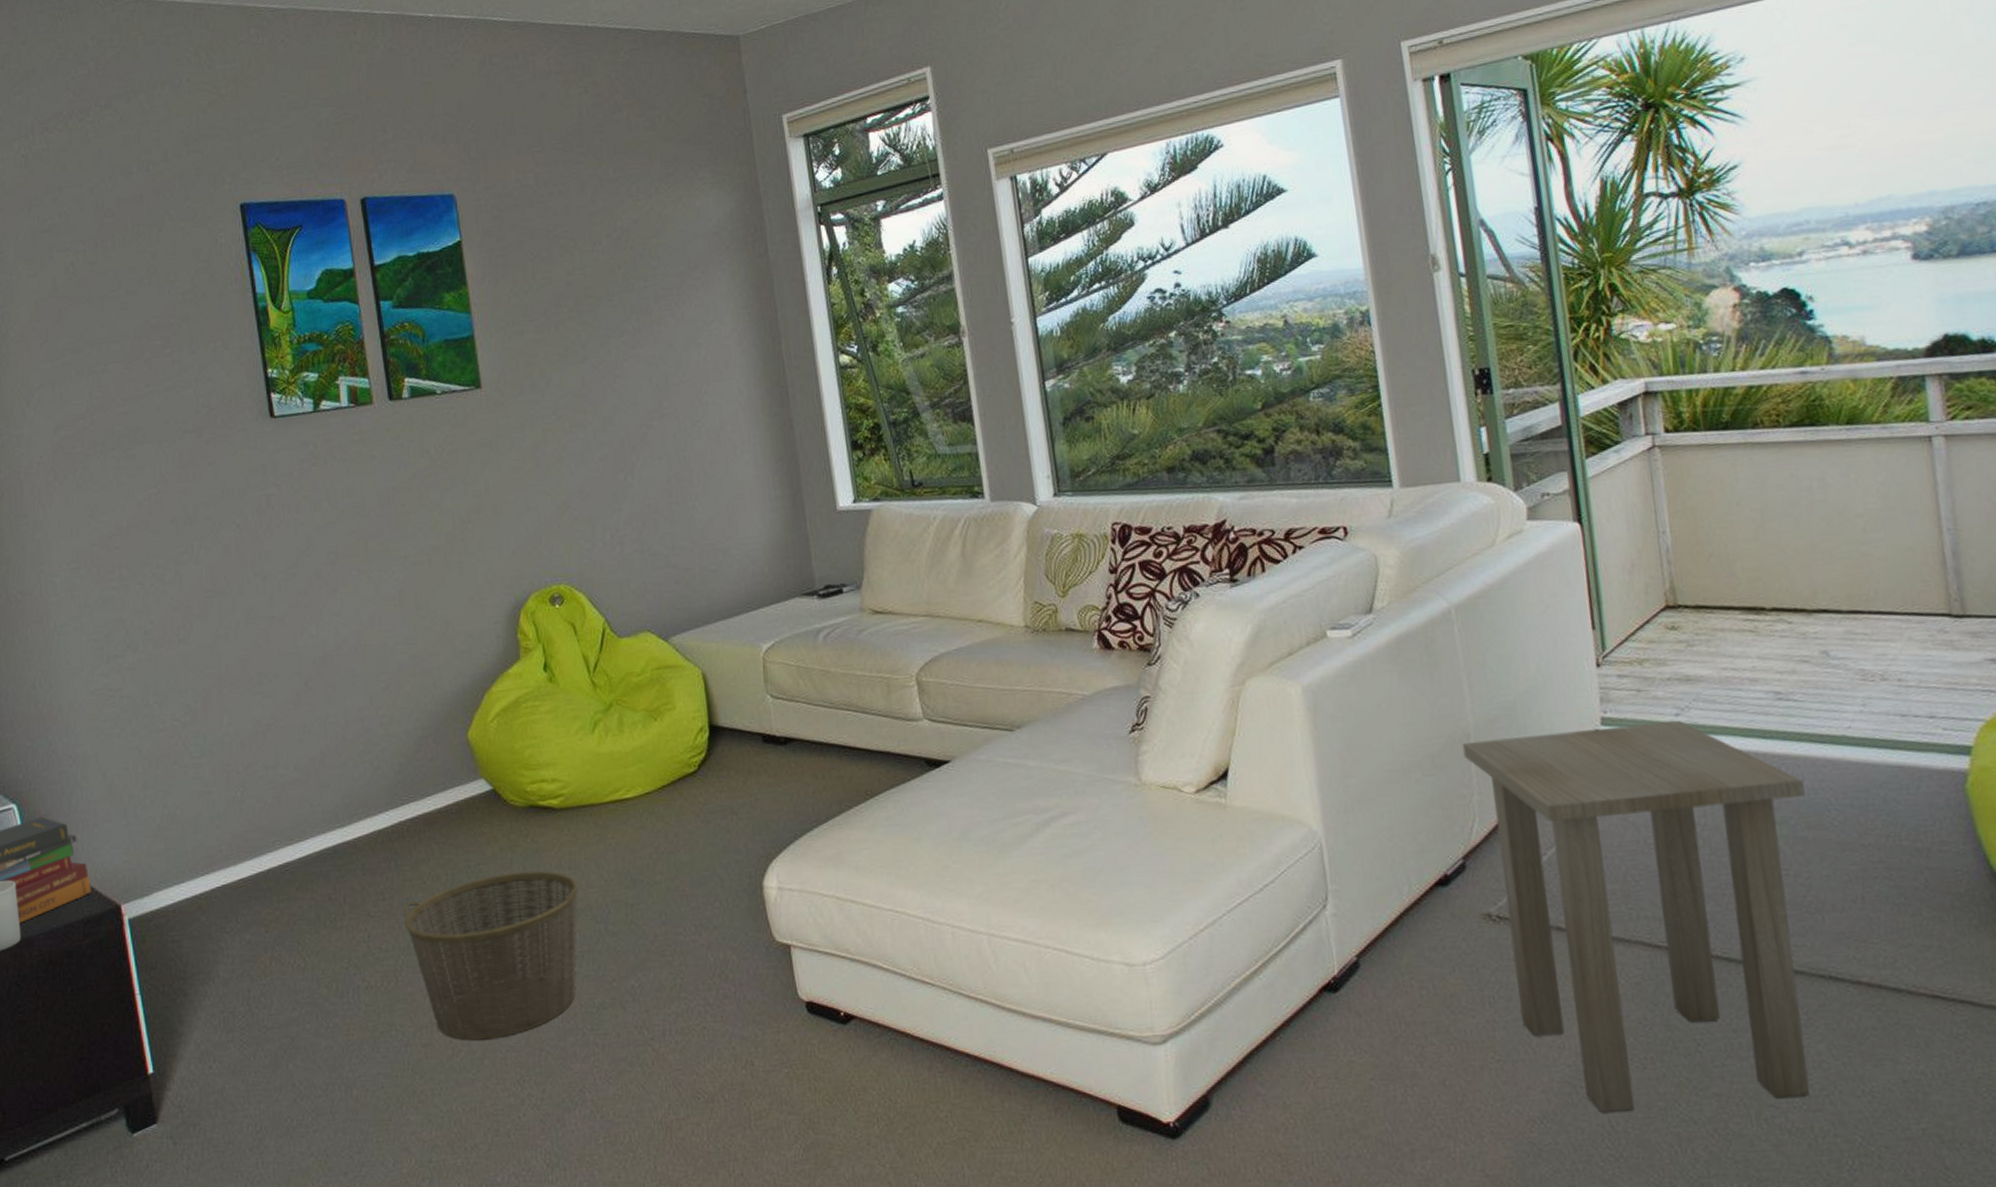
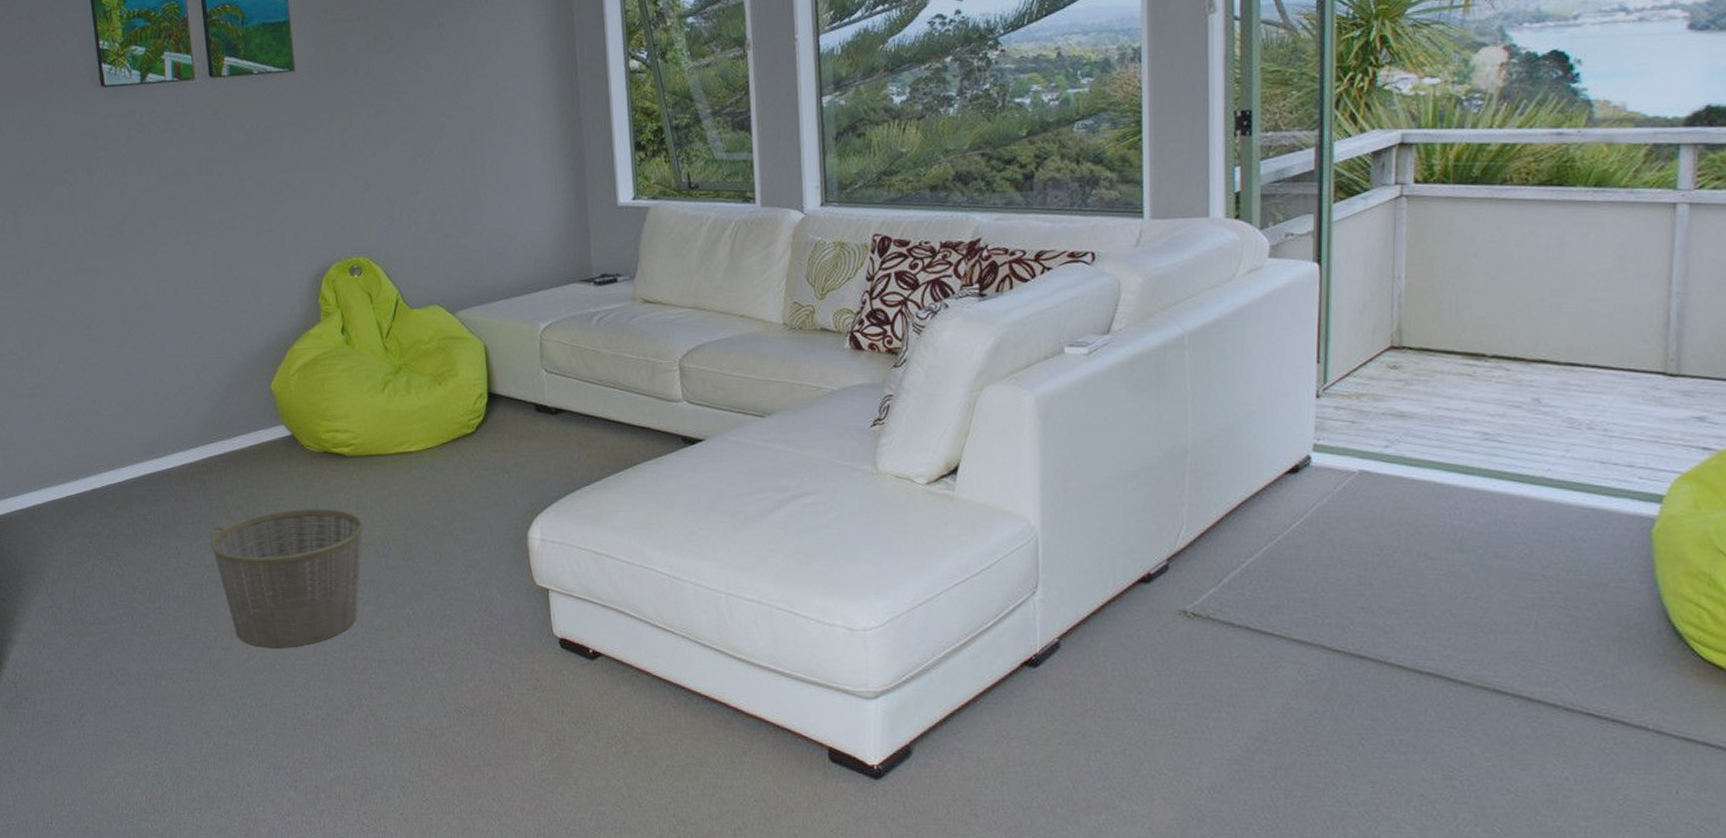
side table: present [1462,720,1810,1112] -> none [1179,451,1497,789]

